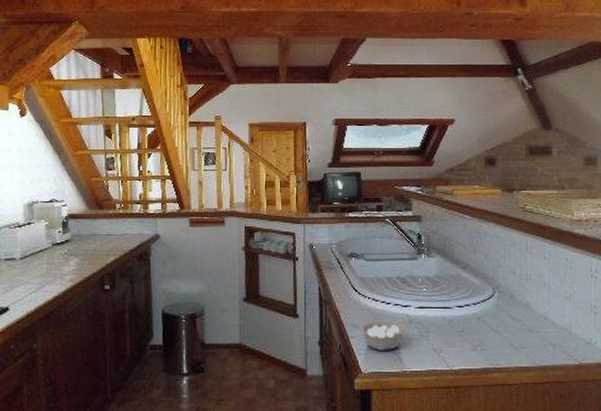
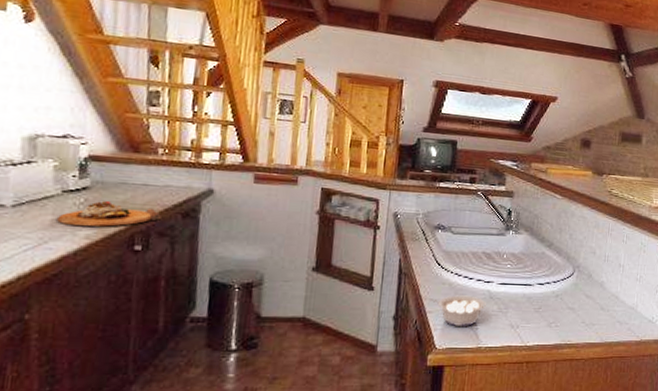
cutting board: none [50,251,123,271] -> present [57,201,163,227]

